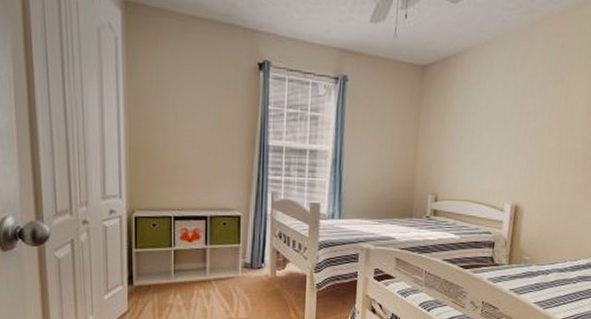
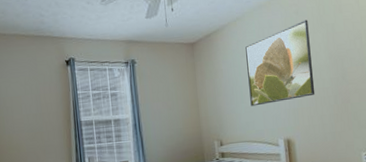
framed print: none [480,57,573,159] -> present [245,19,315,106]

